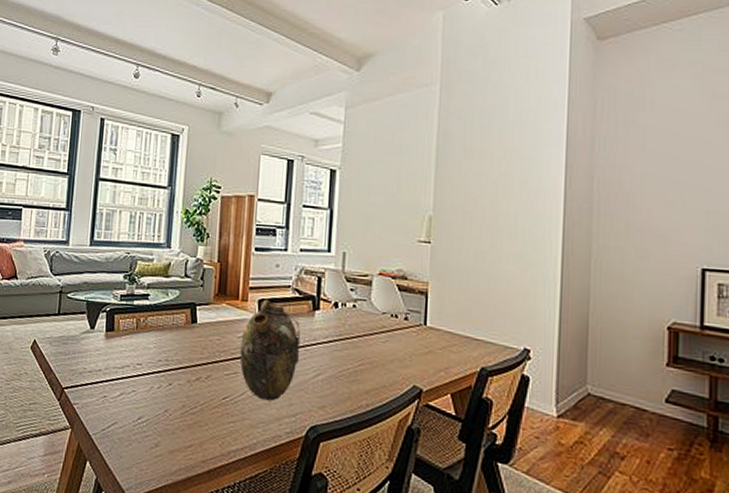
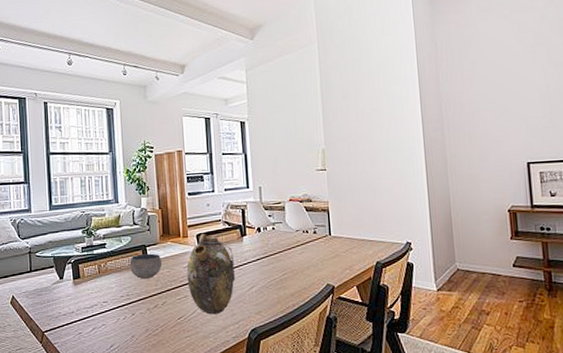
bowl: none [173,313,213,344] -> present [129,253,163,279]

